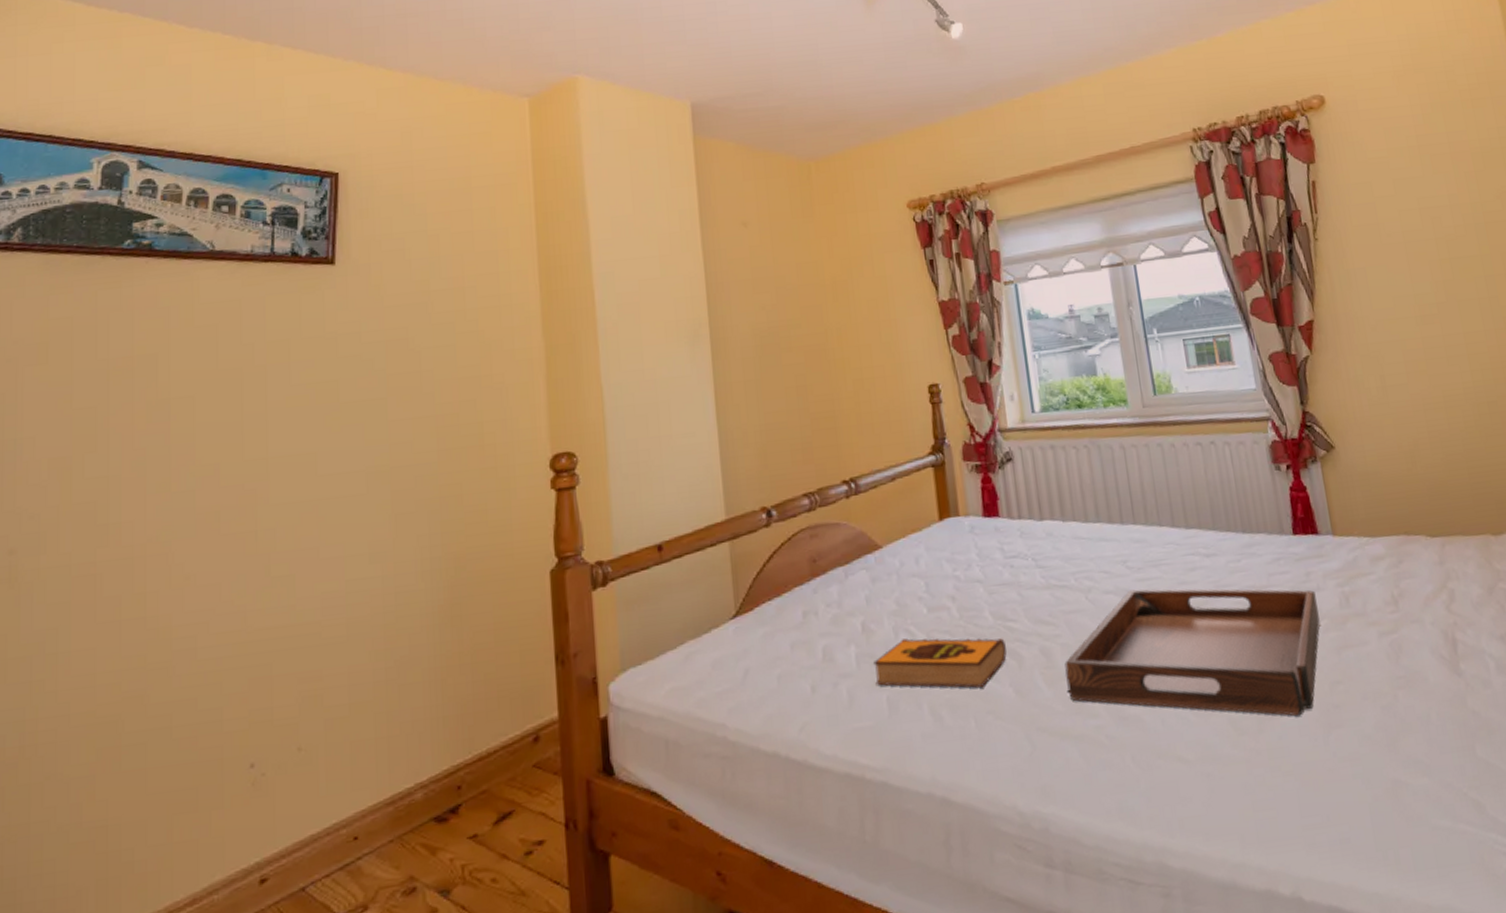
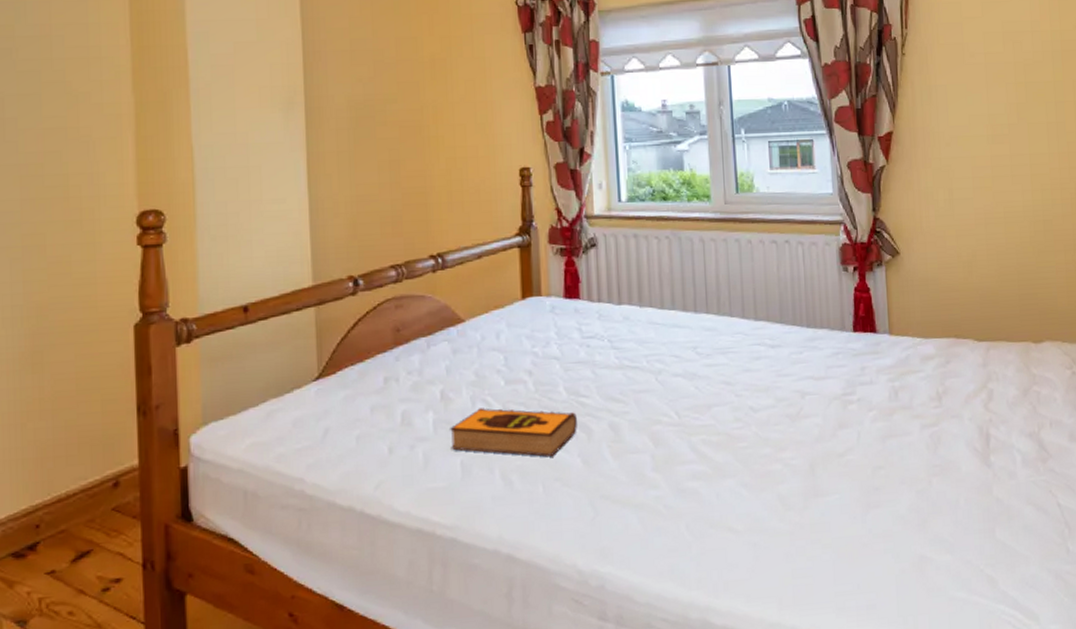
serving tray: present [1064,588,1320,716] -> none [631,374,869,496]

